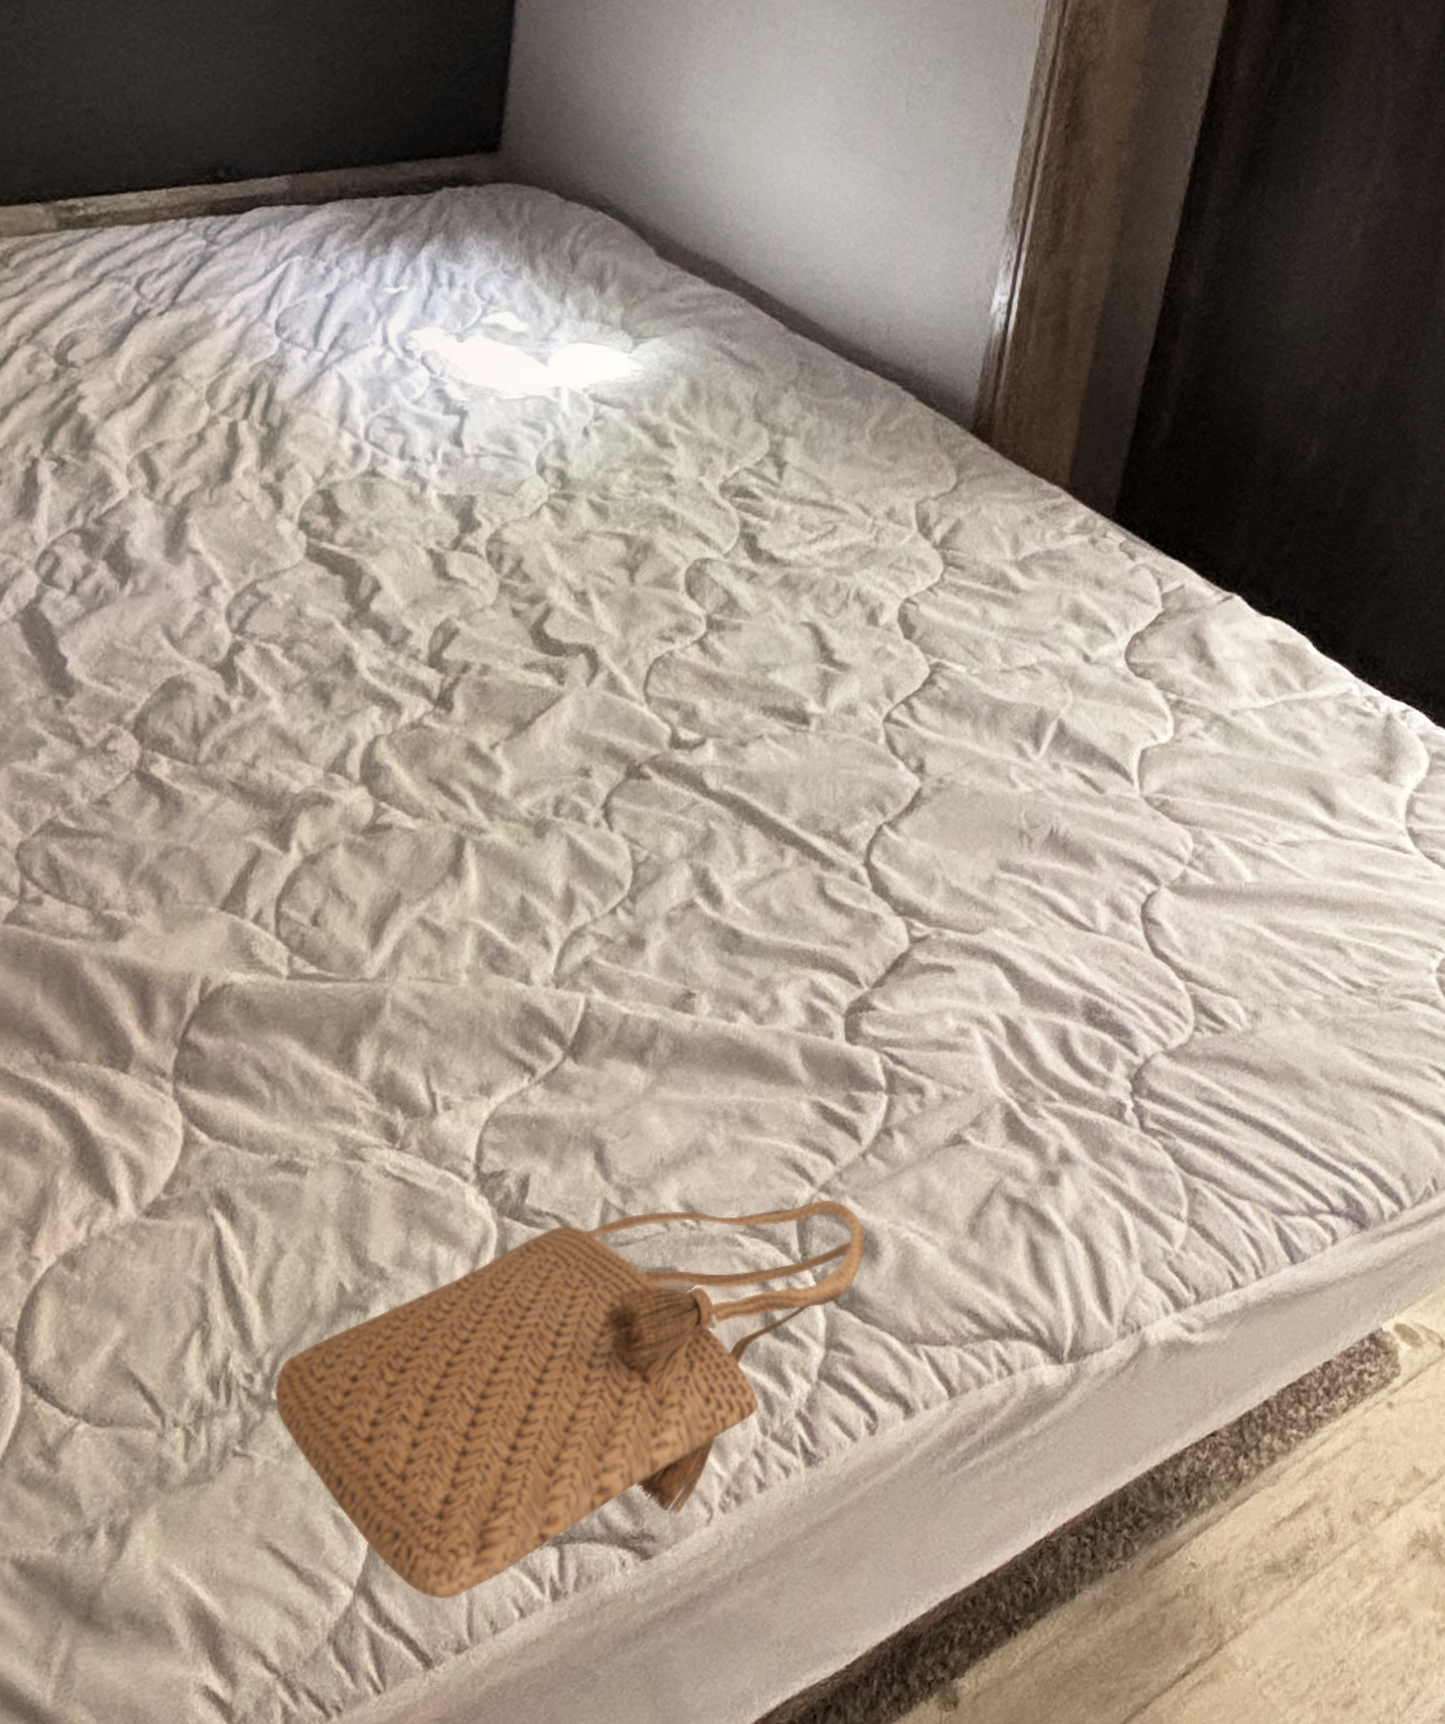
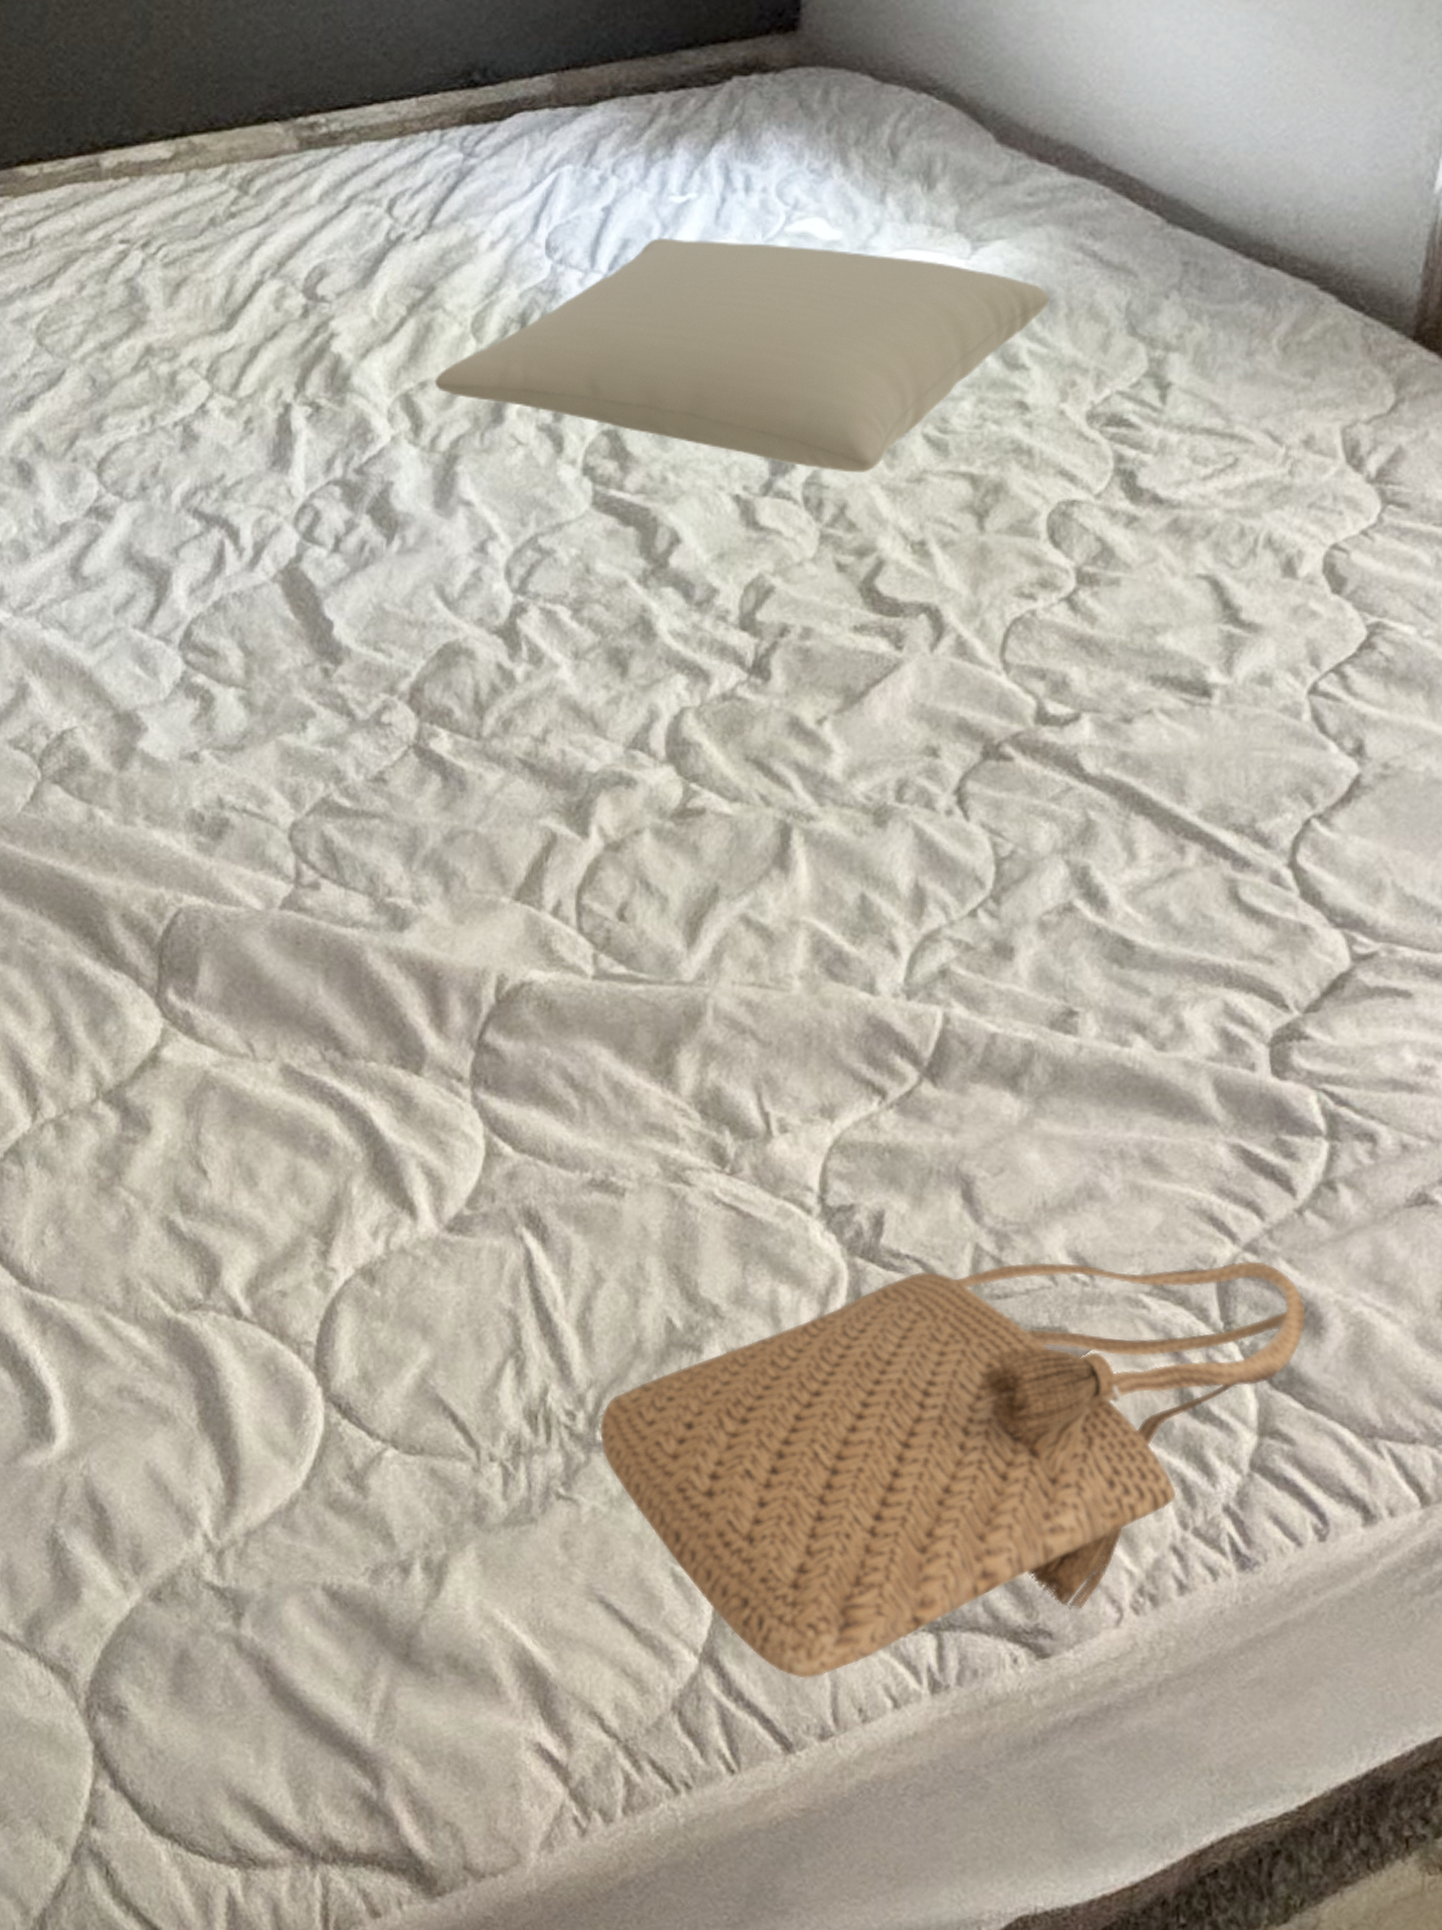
pillow: none [170,322,694,532] -> present [434,237,1050,473]

